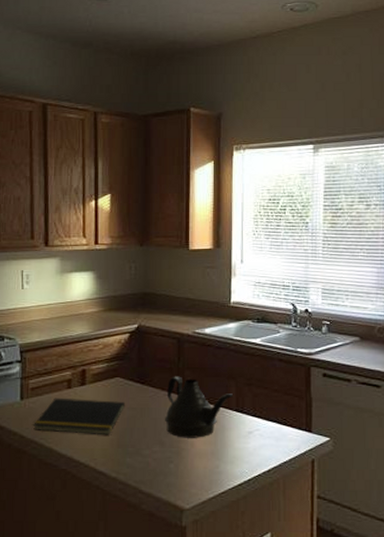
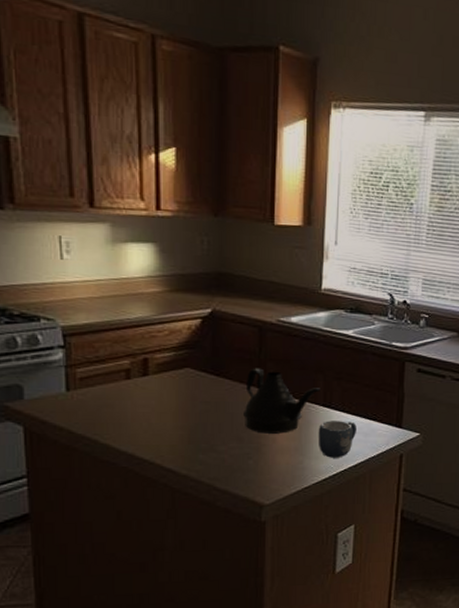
notepad: present [33,398,126,436] -> none [84,389,198,431]
mug: none [232,425,268,463] -> present [318,421,357,458]

